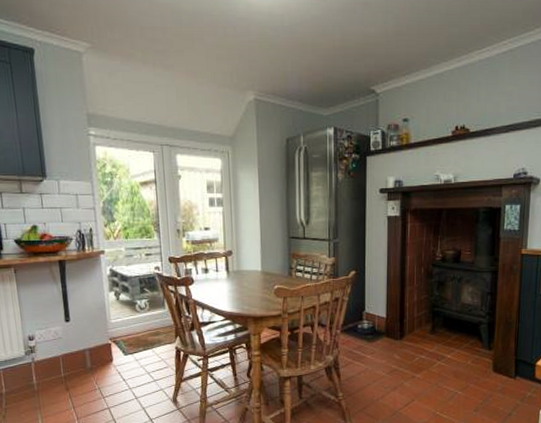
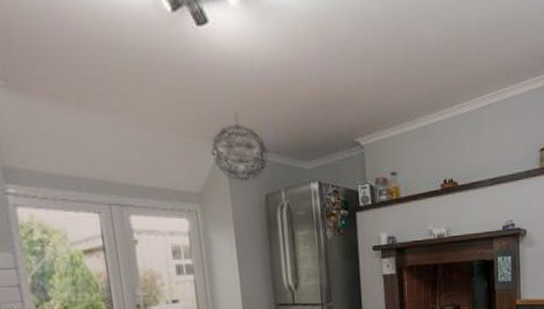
pendant light: none [243,64,292,126] -> present [211,112,269,181]

